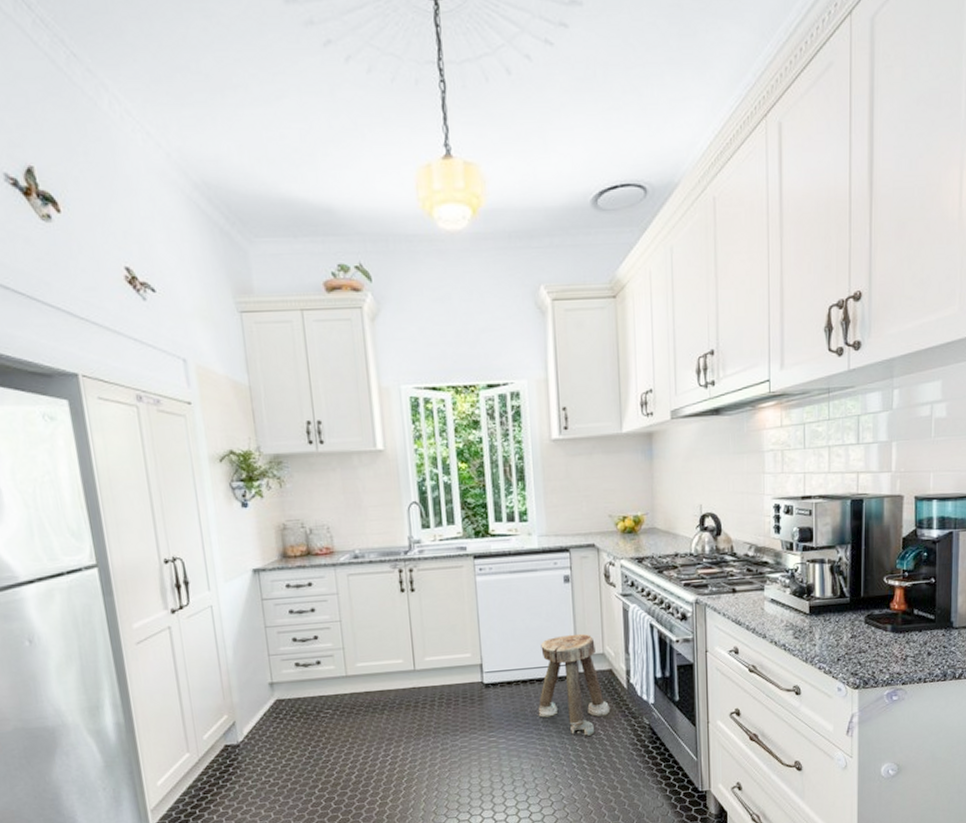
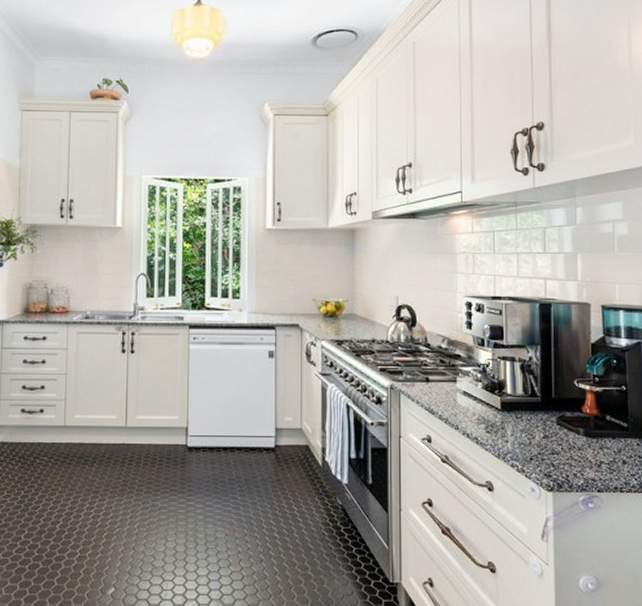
stool: present [538,633,611,736] -> none [236,407,305,510]

